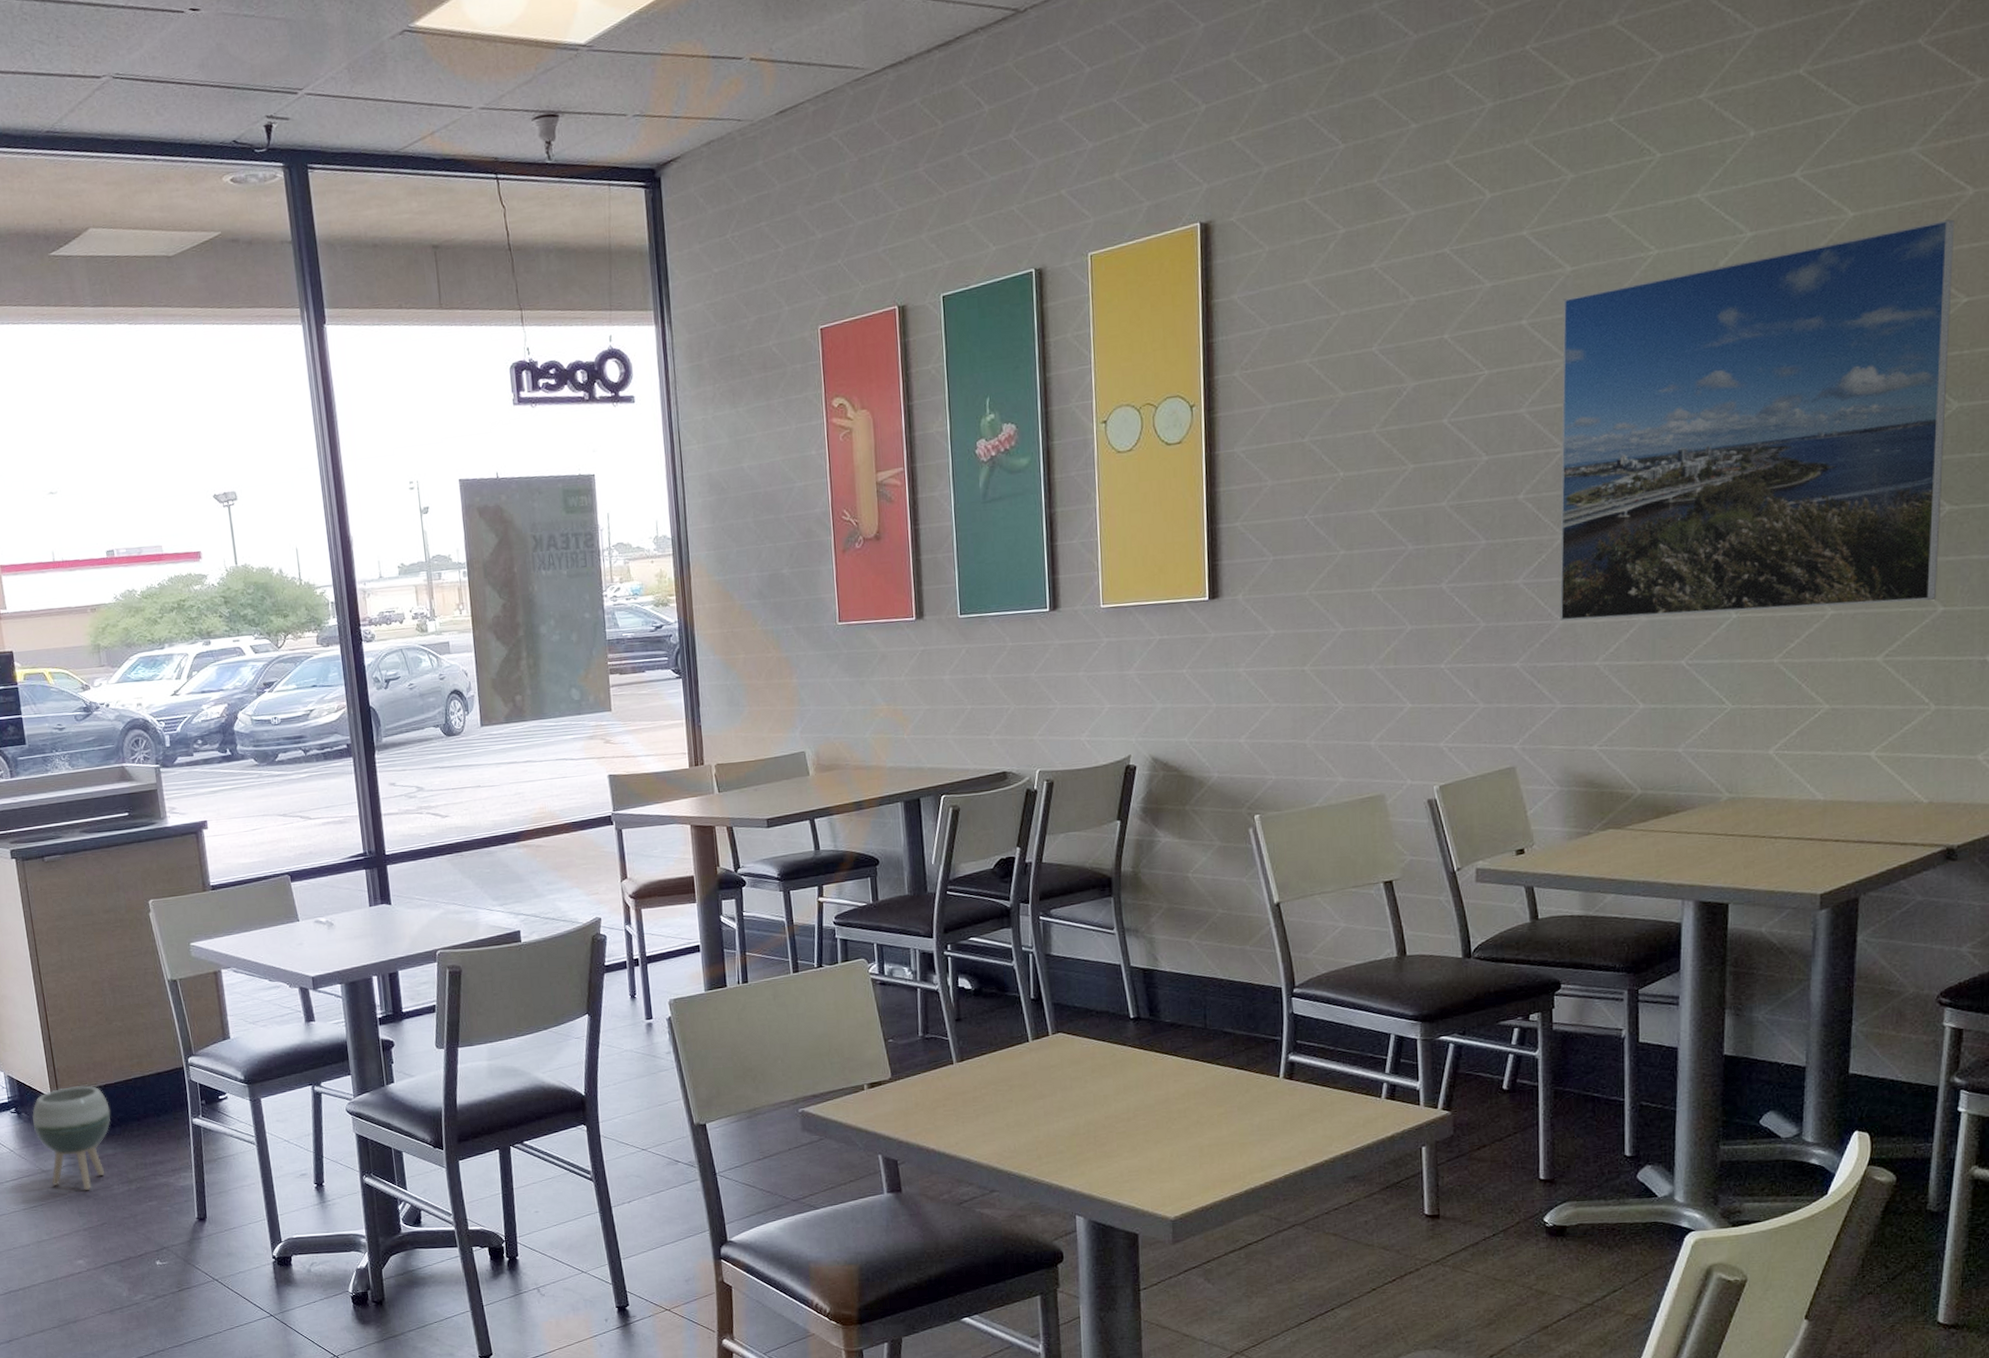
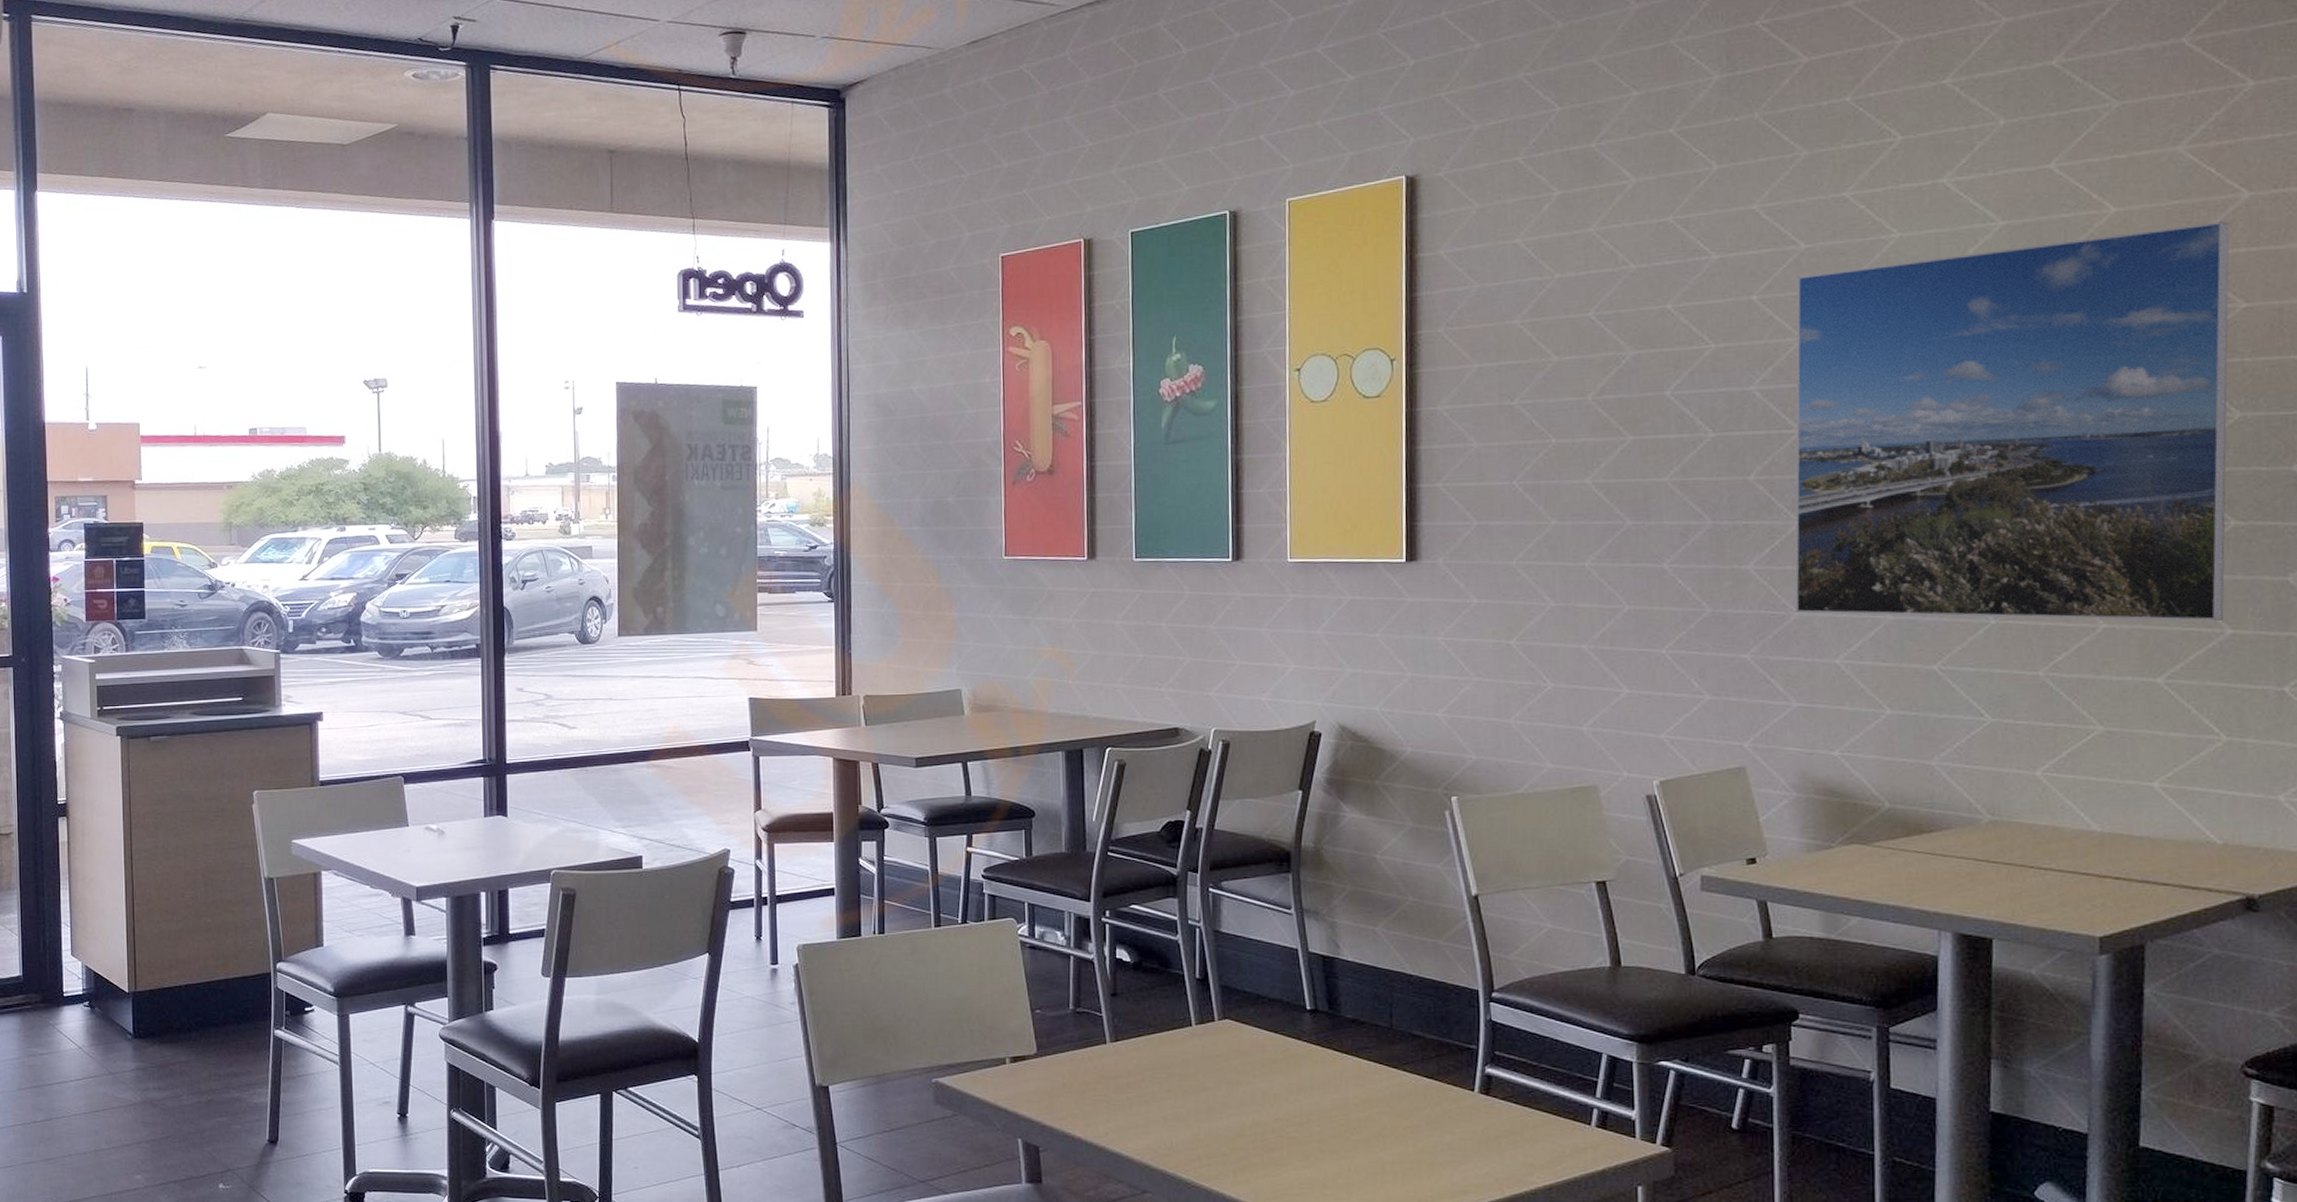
planter: present [32,1085,111,1190] -> none [106,984,189,1098]

